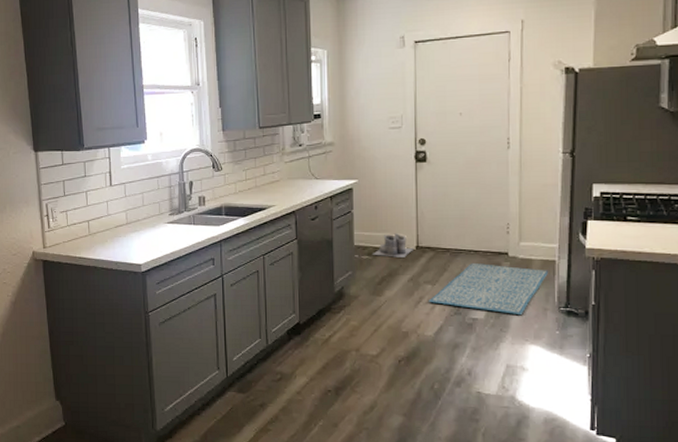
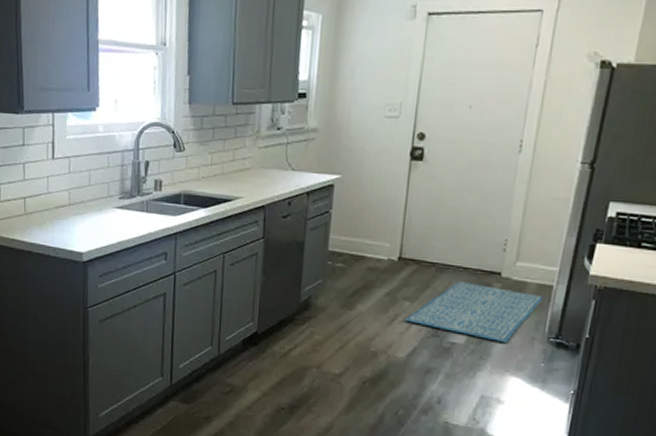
boots: present [373,233,413,257] -> none [348,241,395,269]

